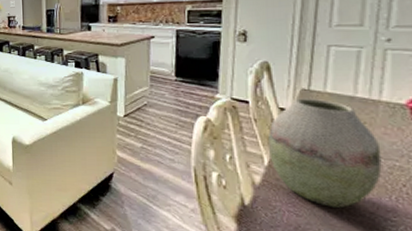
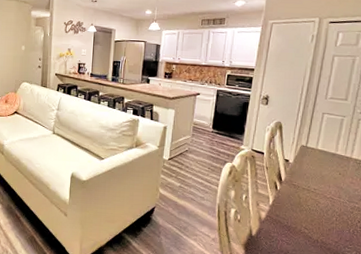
vase: present [267,98,382,208] -> none [273,152,348,238]

